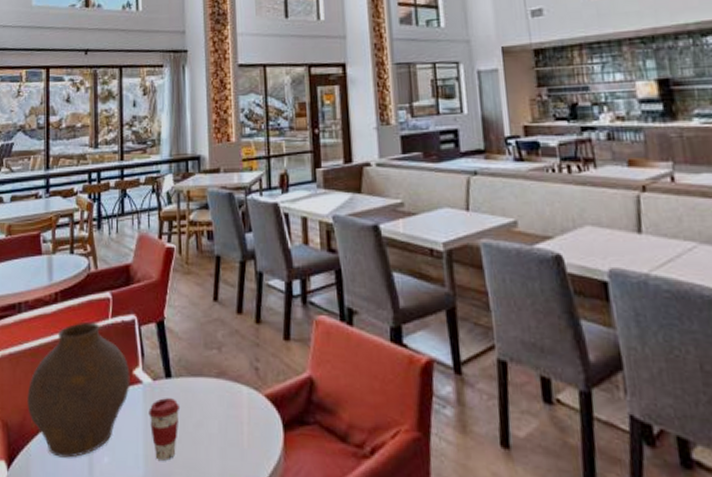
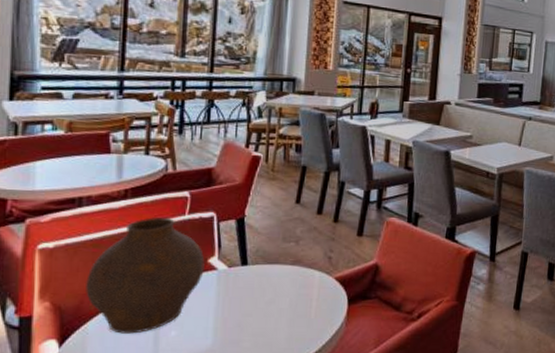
coffee cup: present [149,398,181,461] -> none [221,282,254,331]

